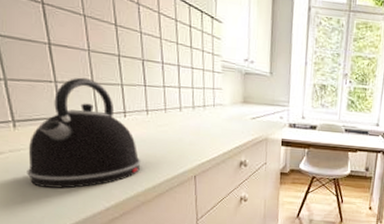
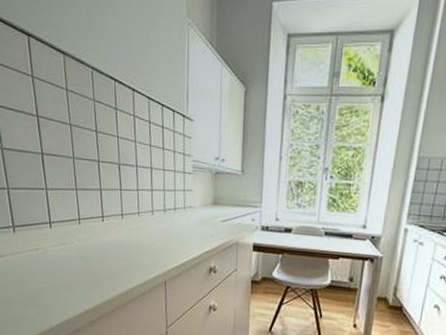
kettle: present [27,77,141,189] -> none [23,184,116,290]

